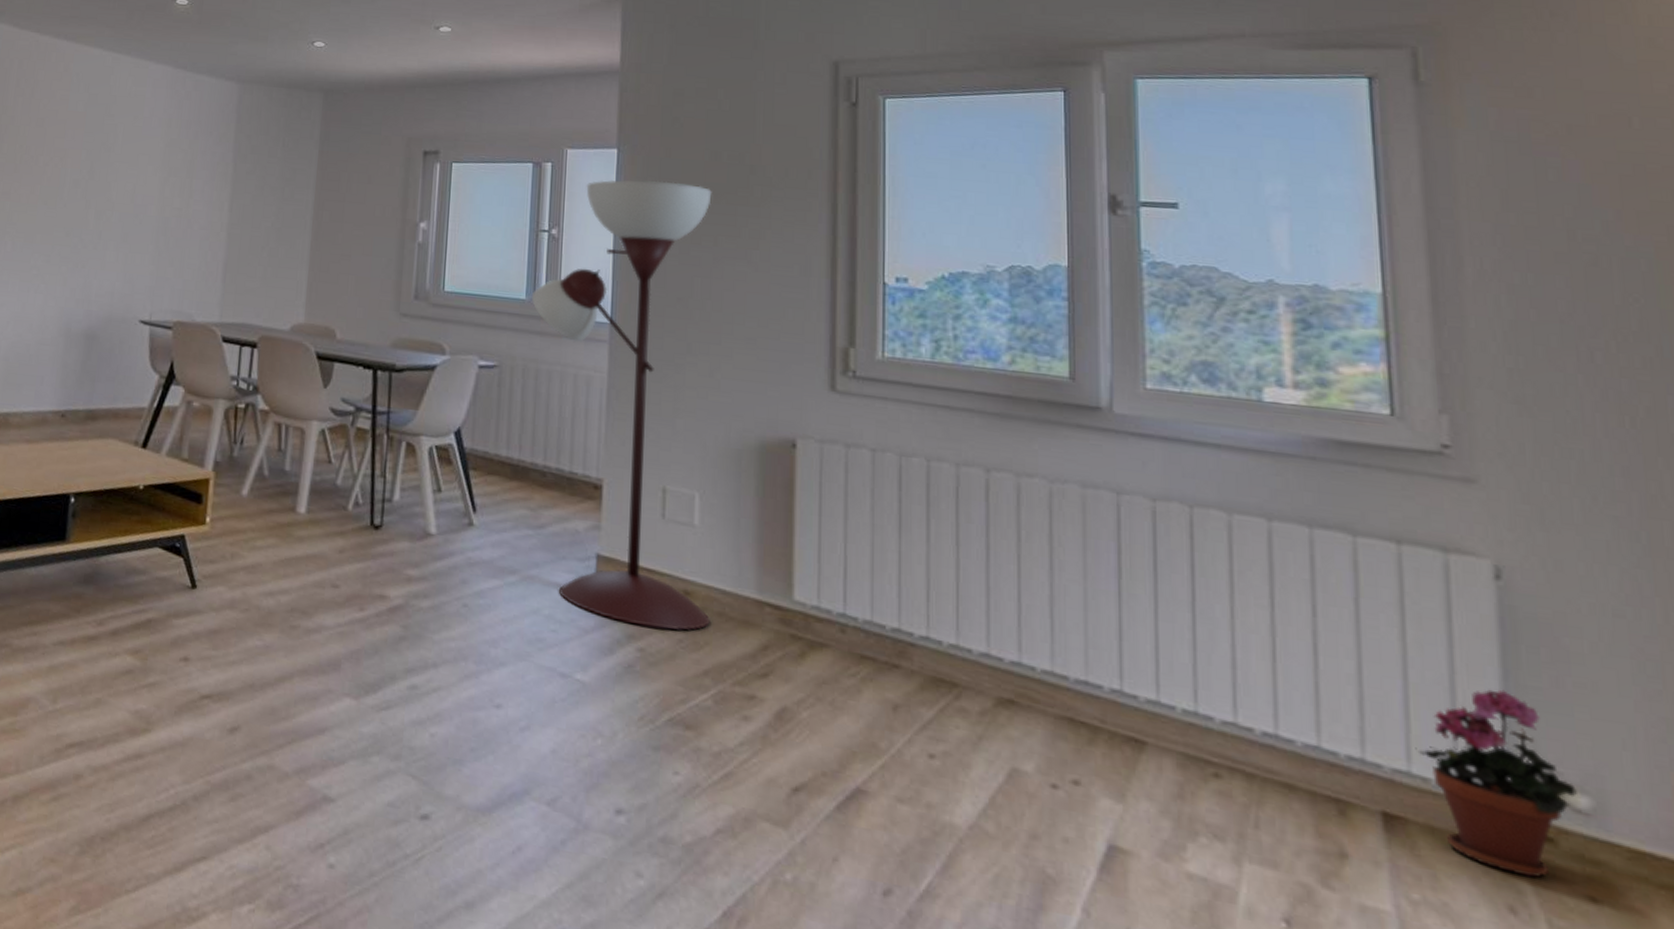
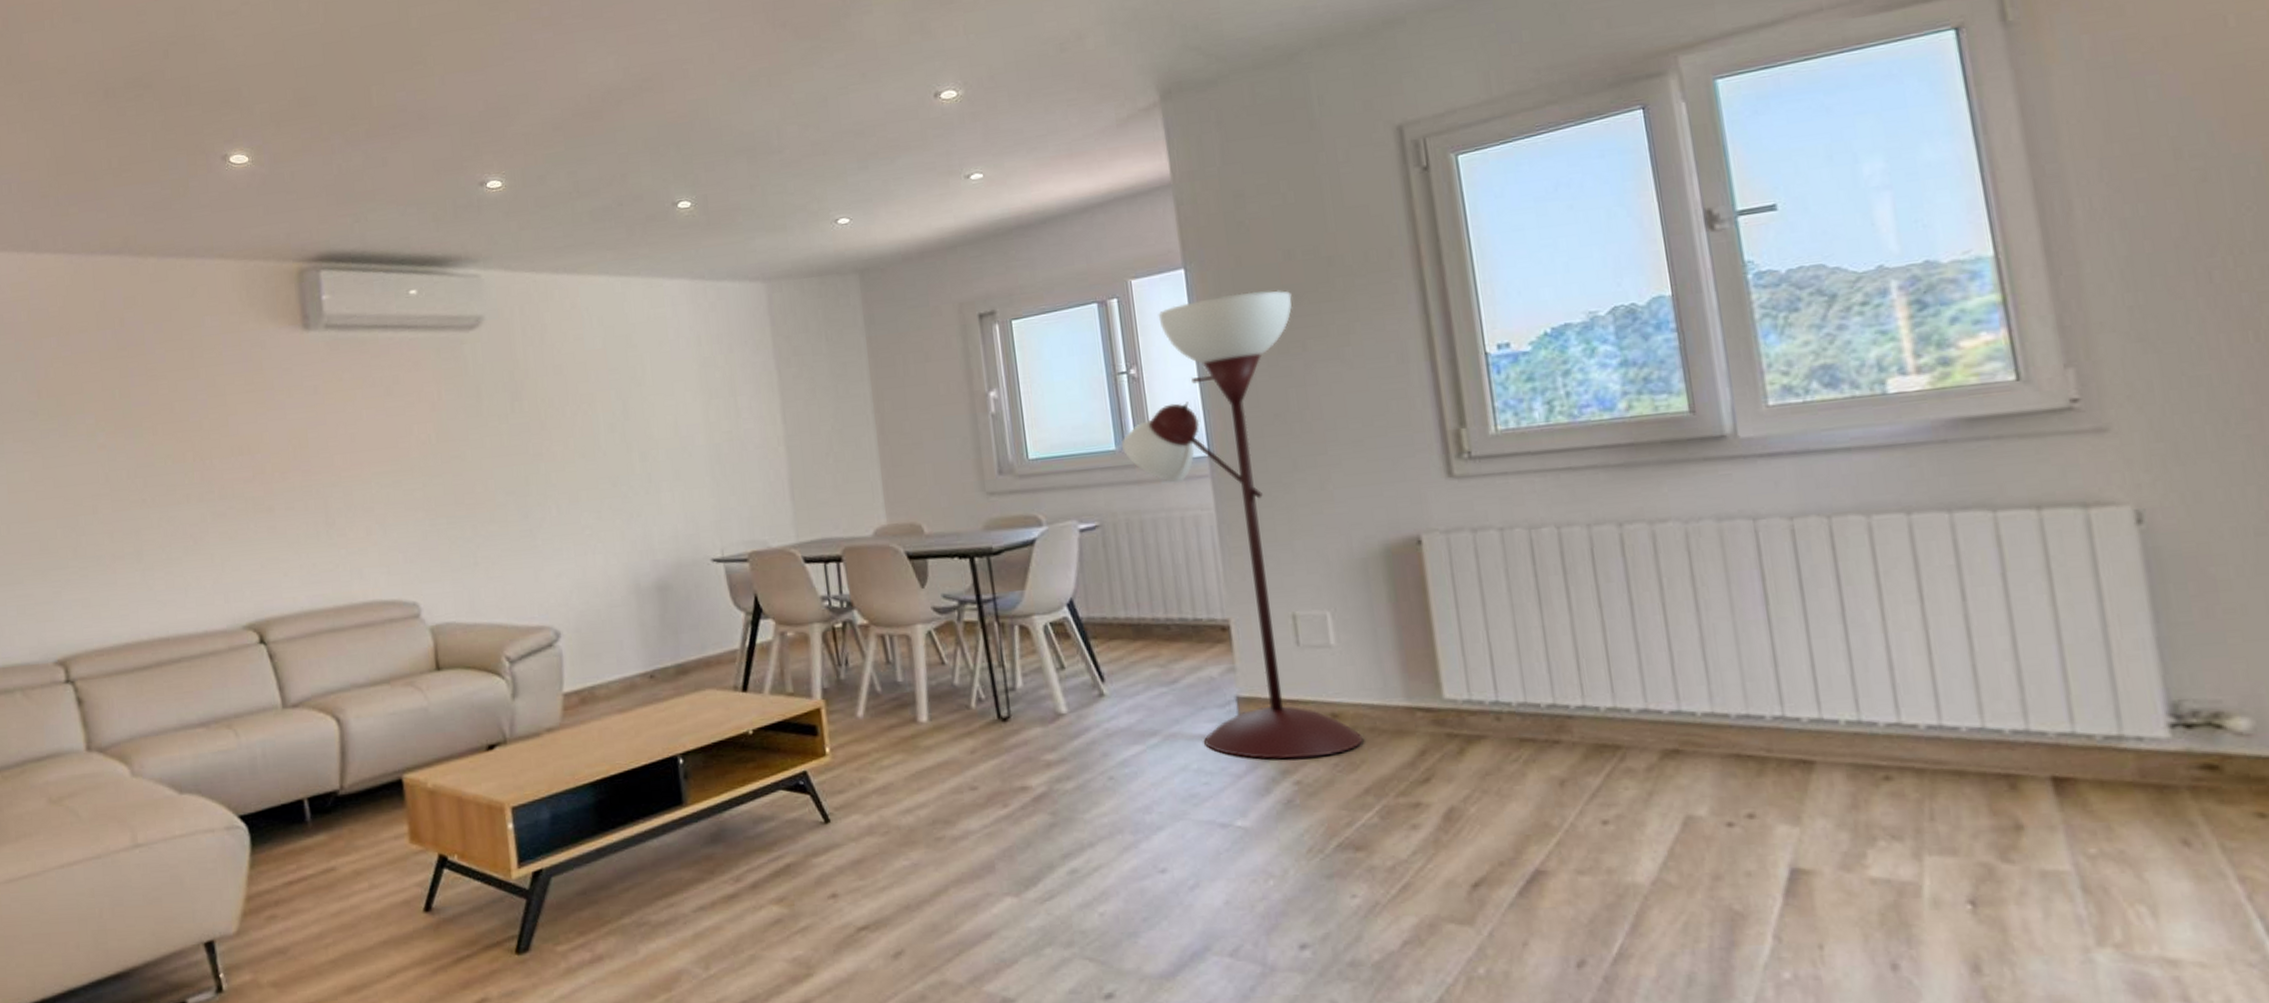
potted plant: present [1415,689,1577,878] -> none [2077,632,2237,808]

